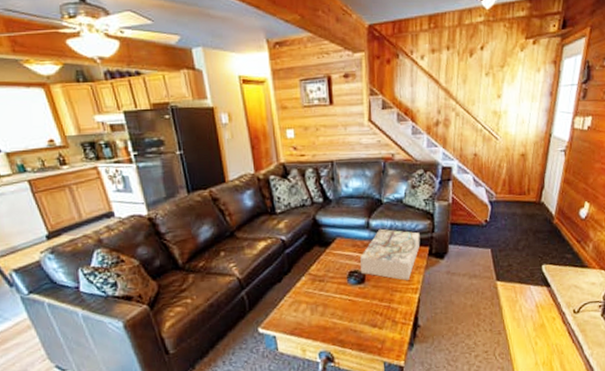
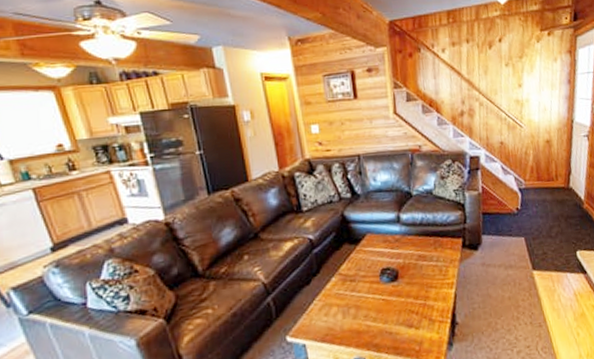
board game: present [360,228,420,280] -> none [392,222,453,275]

